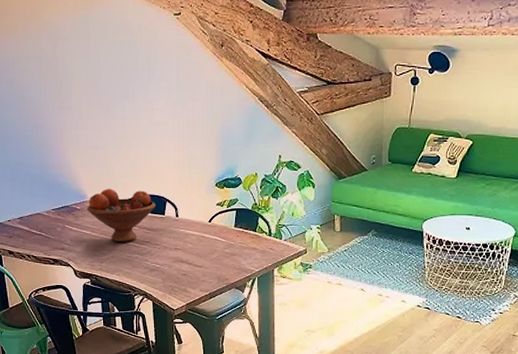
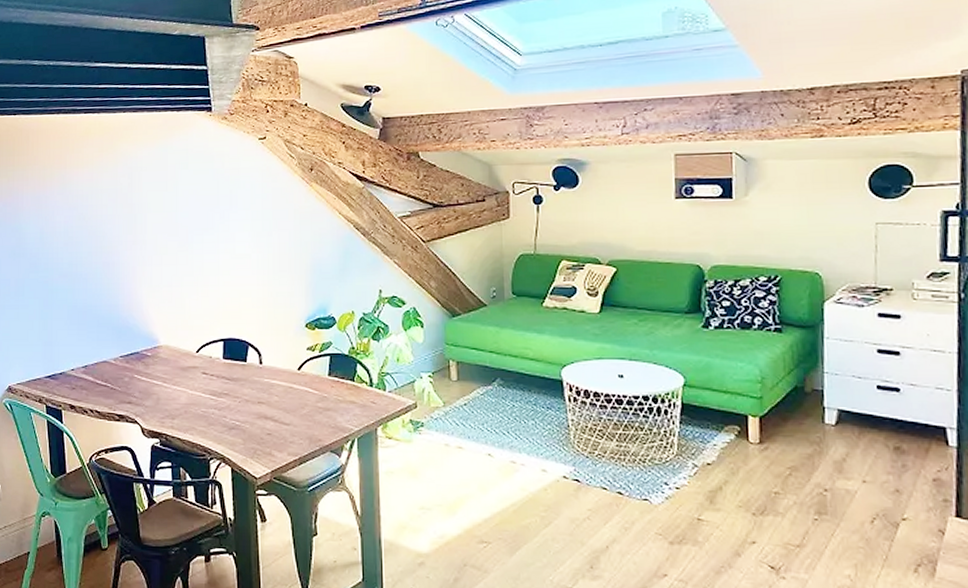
fruit bowl: present [87,189,156,243] -> none [159,332,237,395]

